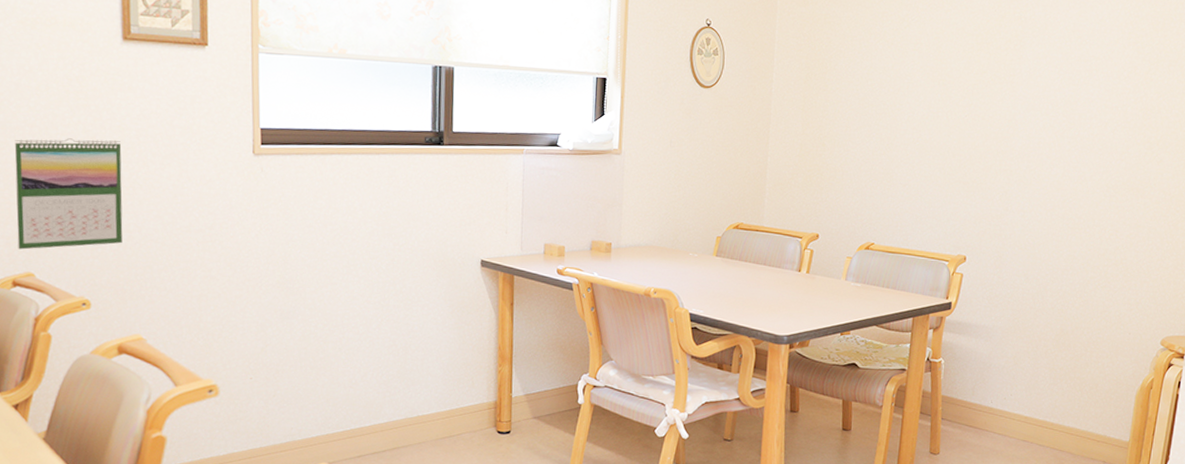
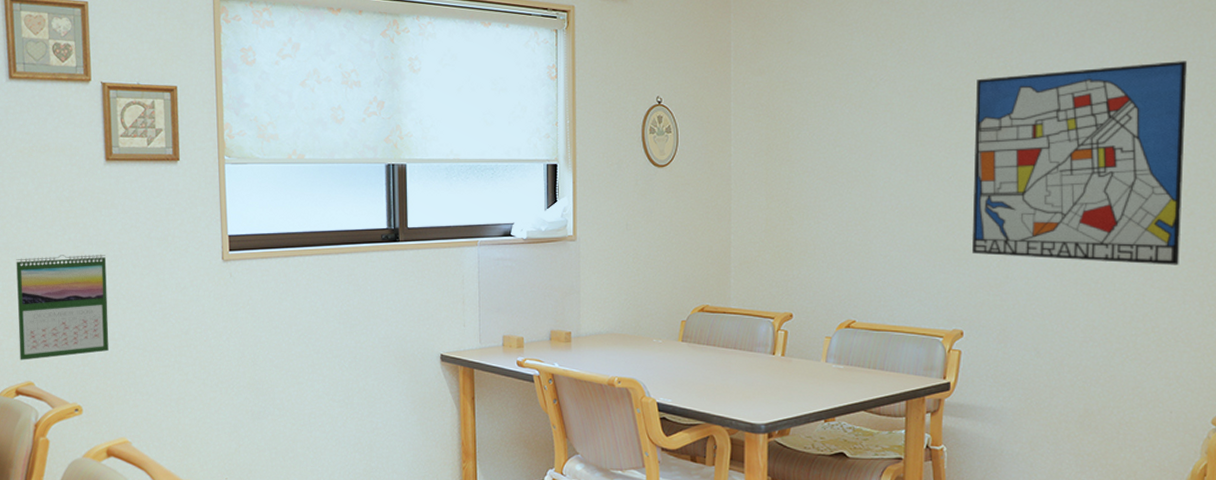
wall art: none [979,25,1169,206] -> present [972,61,1187,265]

